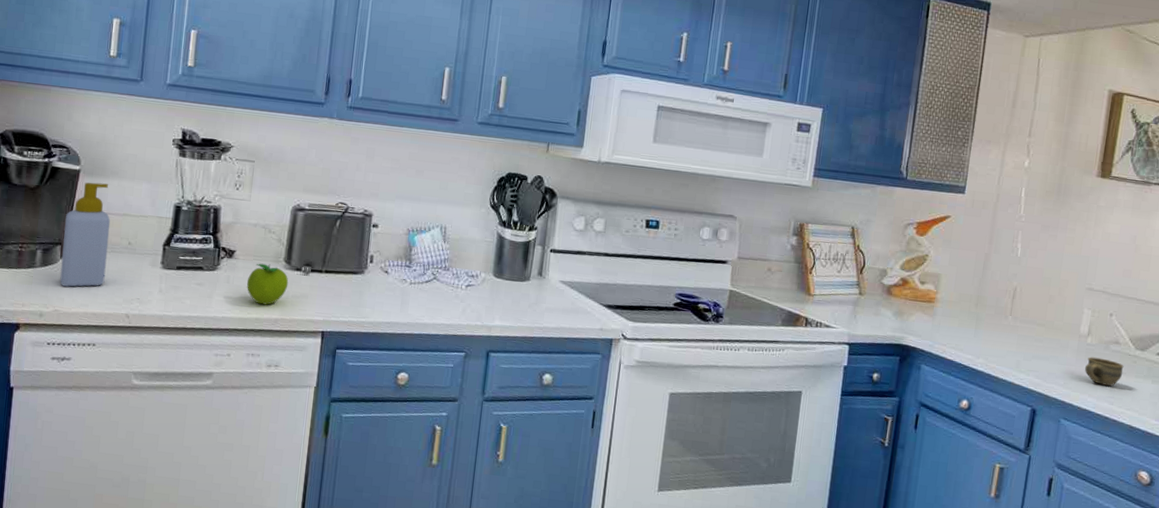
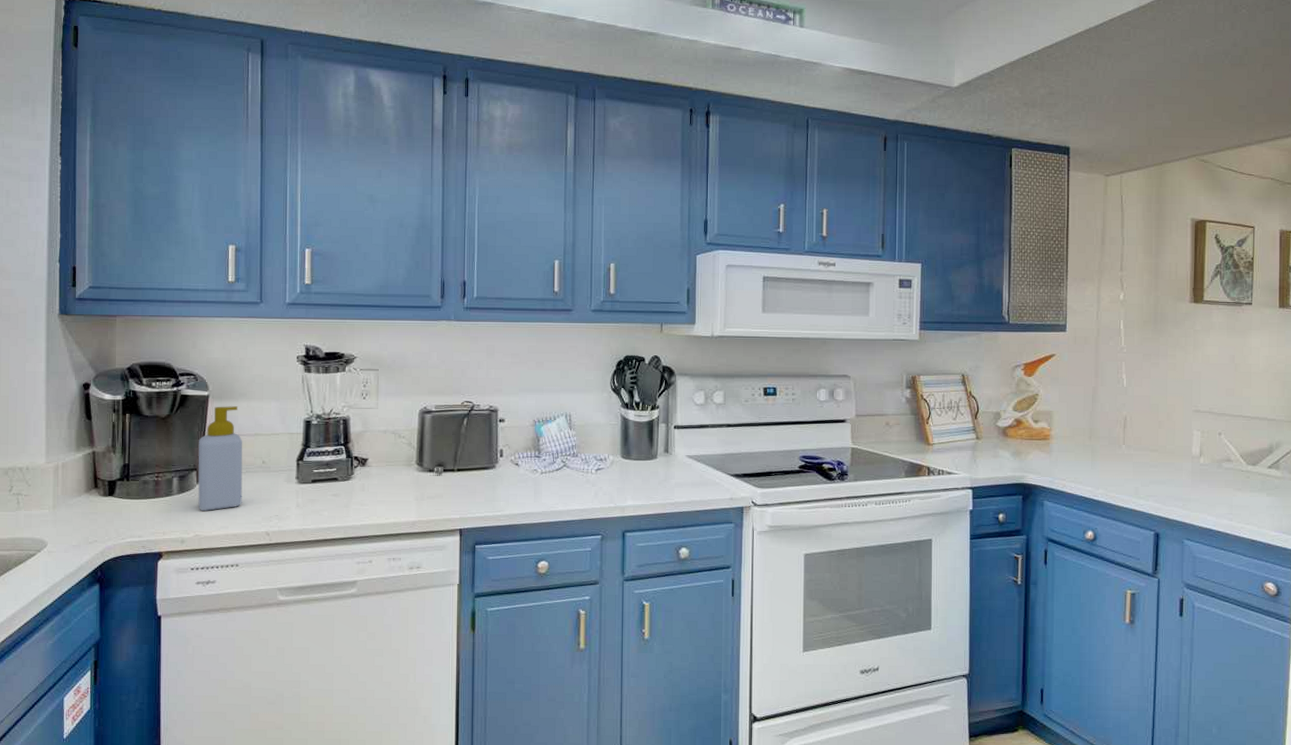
fruit: present [246,263,289,305] -> none [381,468,423,509]
cup: present [1084,357,1124,386] -> none [1200,476,1238,503]

